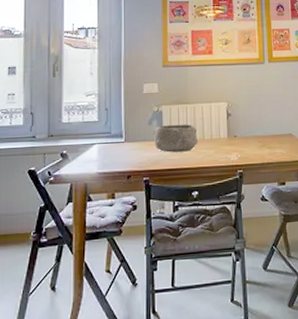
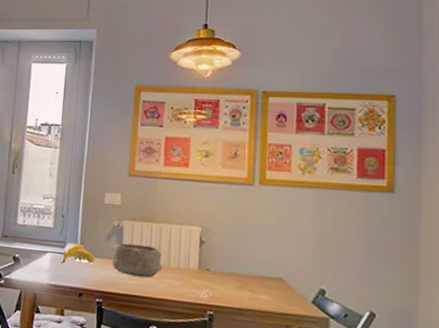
banana: none [107,132,140,152] -> present [60,242,95,264]

